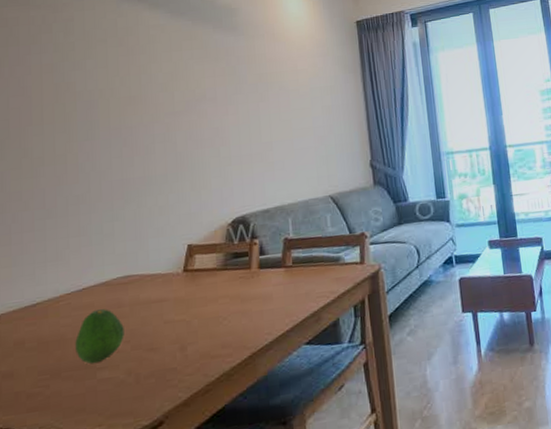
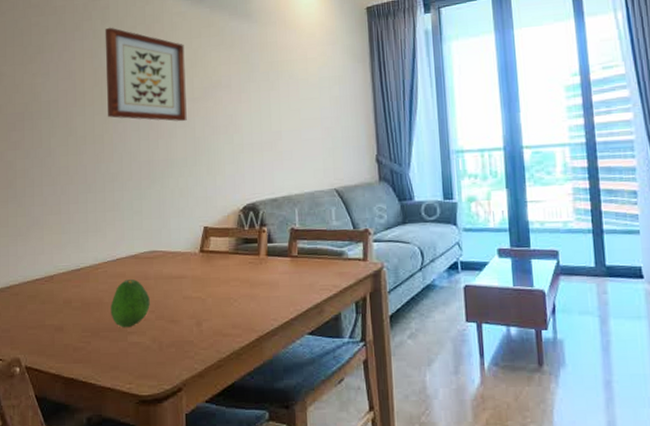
wall art: none [68,40,167,137] -> present [104,27,187,122]

